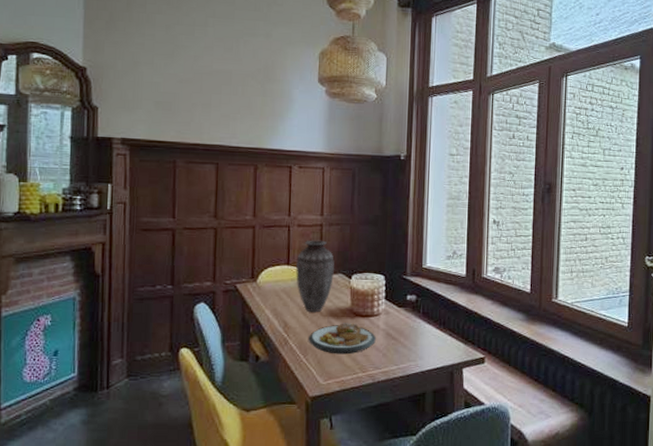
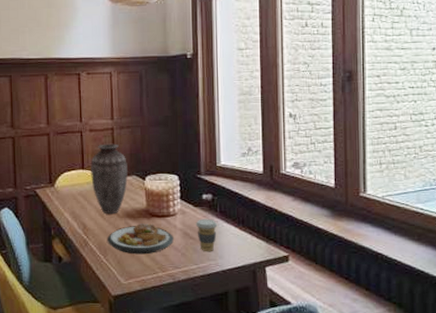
coffee cup: none [398,319,420,353] -> present [195,219,218,252]

